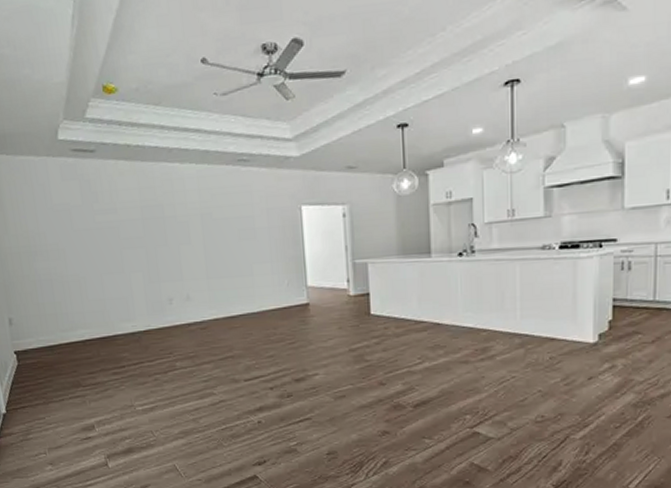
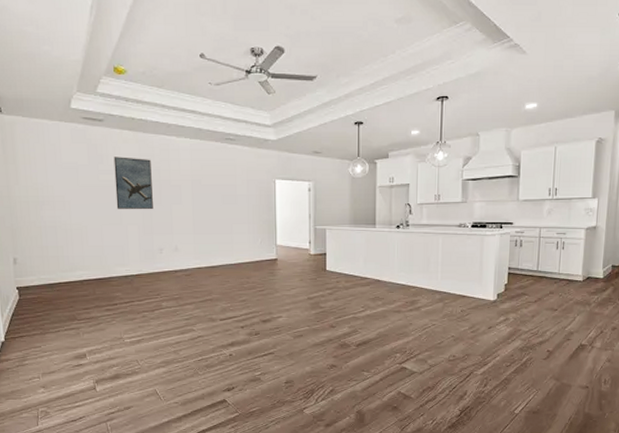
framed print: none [109,192,158,255] -> present [113,157,153,210]

